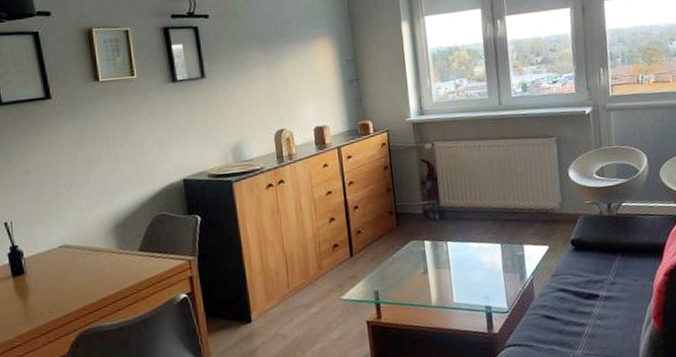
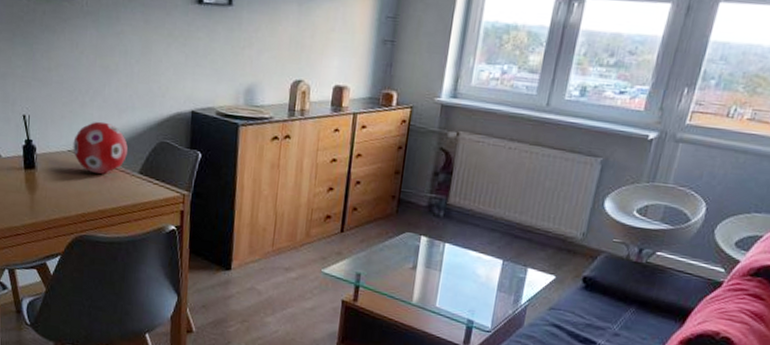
decorative ball: none [63,209,124,263] -> present [73,121,128,174]

